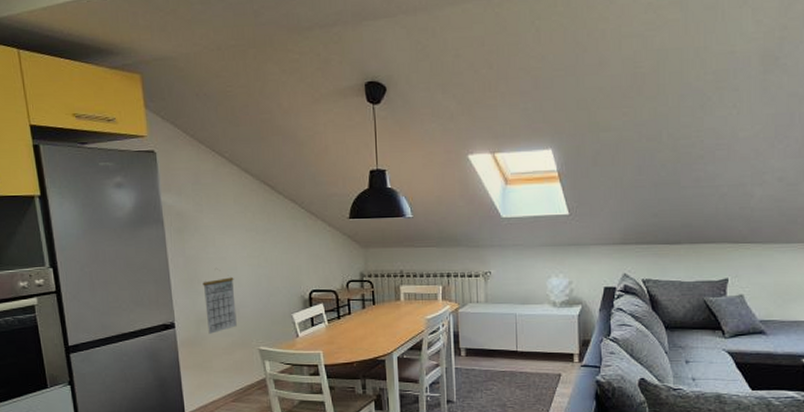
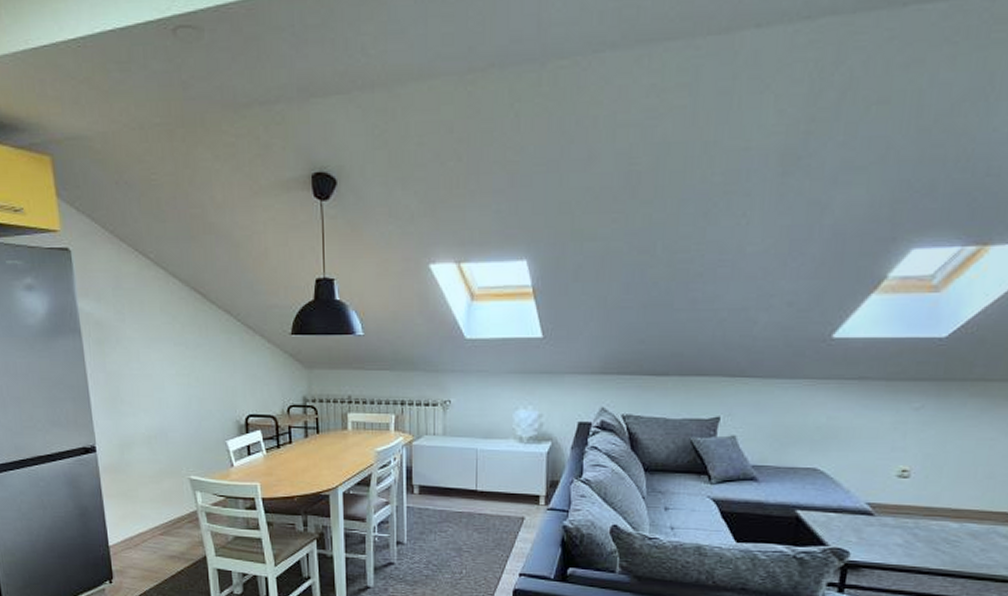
calendar: present [203,269,237,334] -> none [126,387,165,460]

